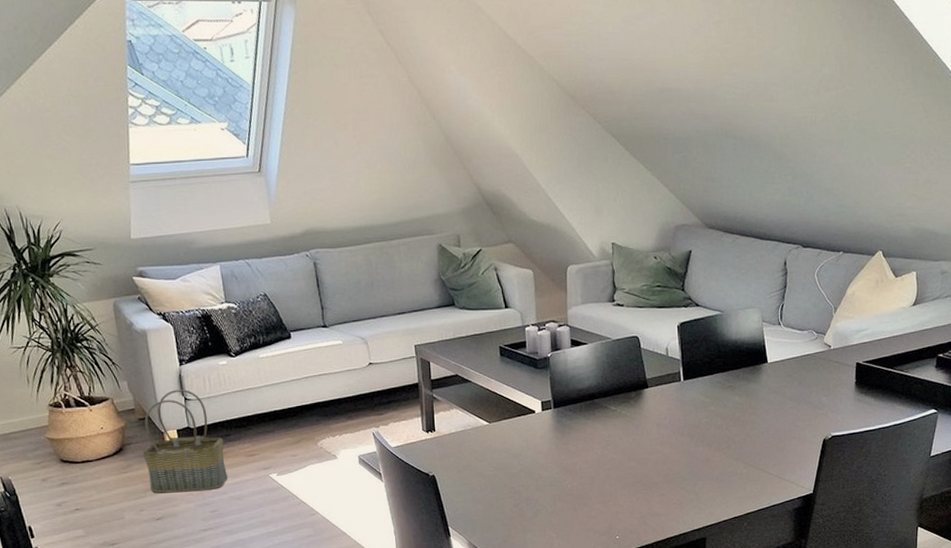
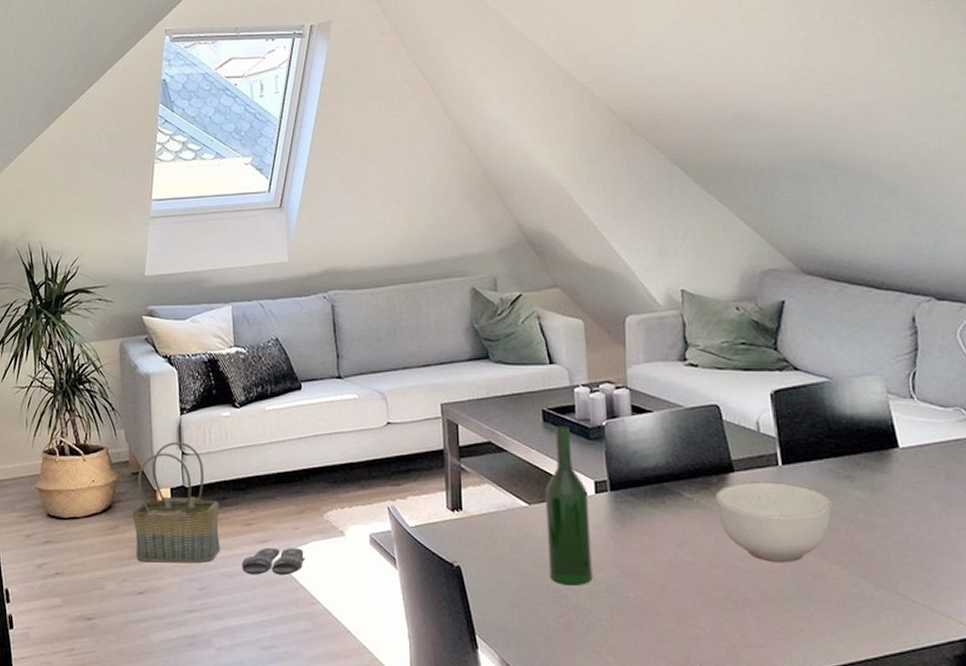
slippers: none [248,471,304,496] -> present [242,547,305,575]
wine bottle: none [502,359,540,483] -> present [545,427,593,585]
bowl: none [633,393,717,454] -> present [715,482,832,562]

